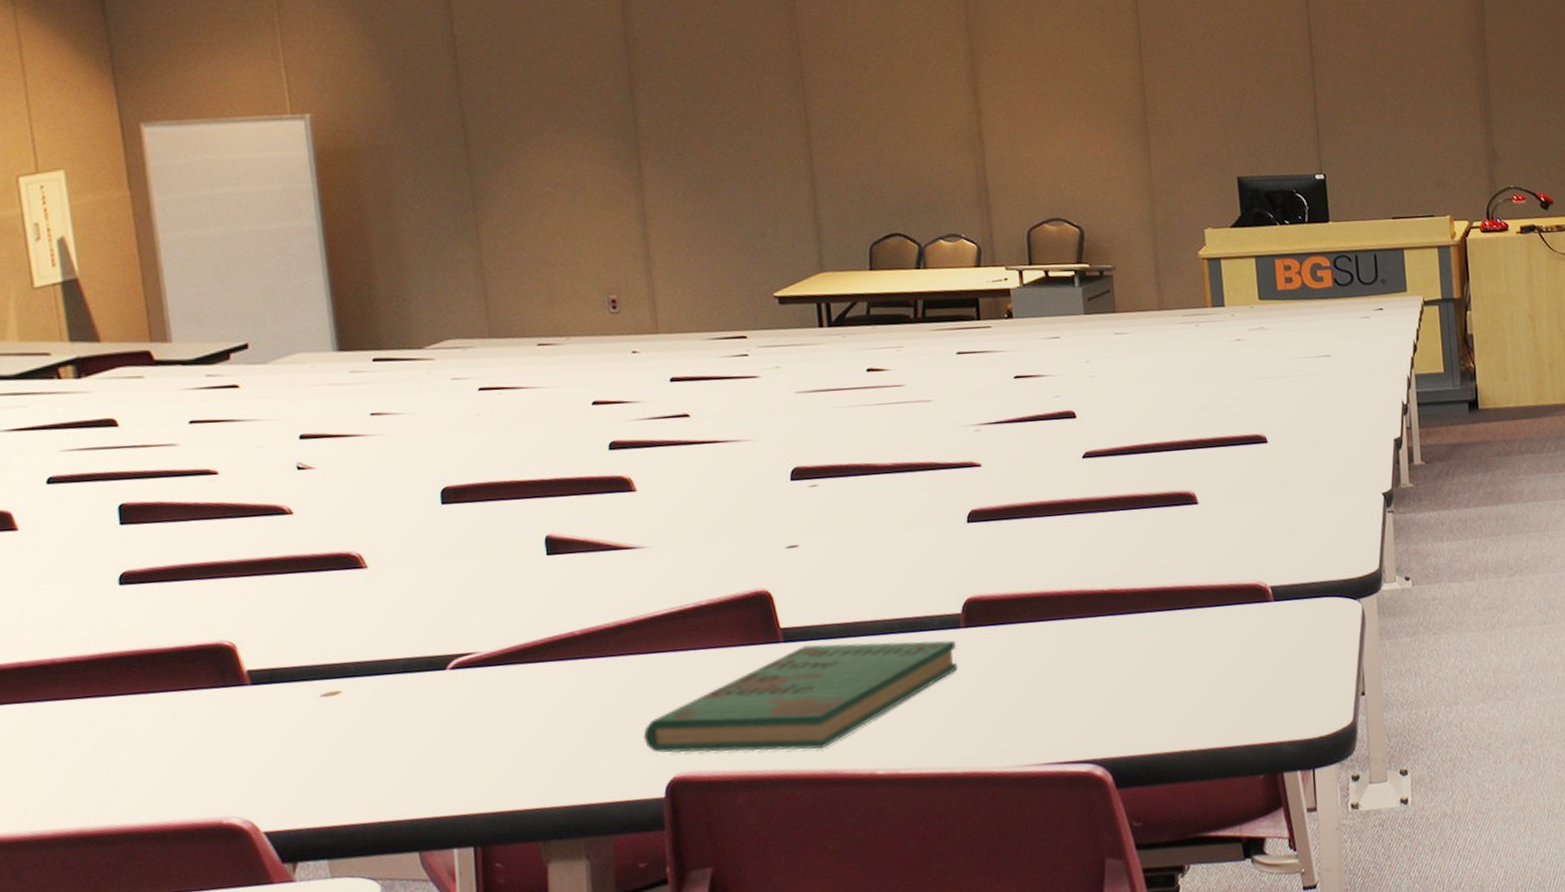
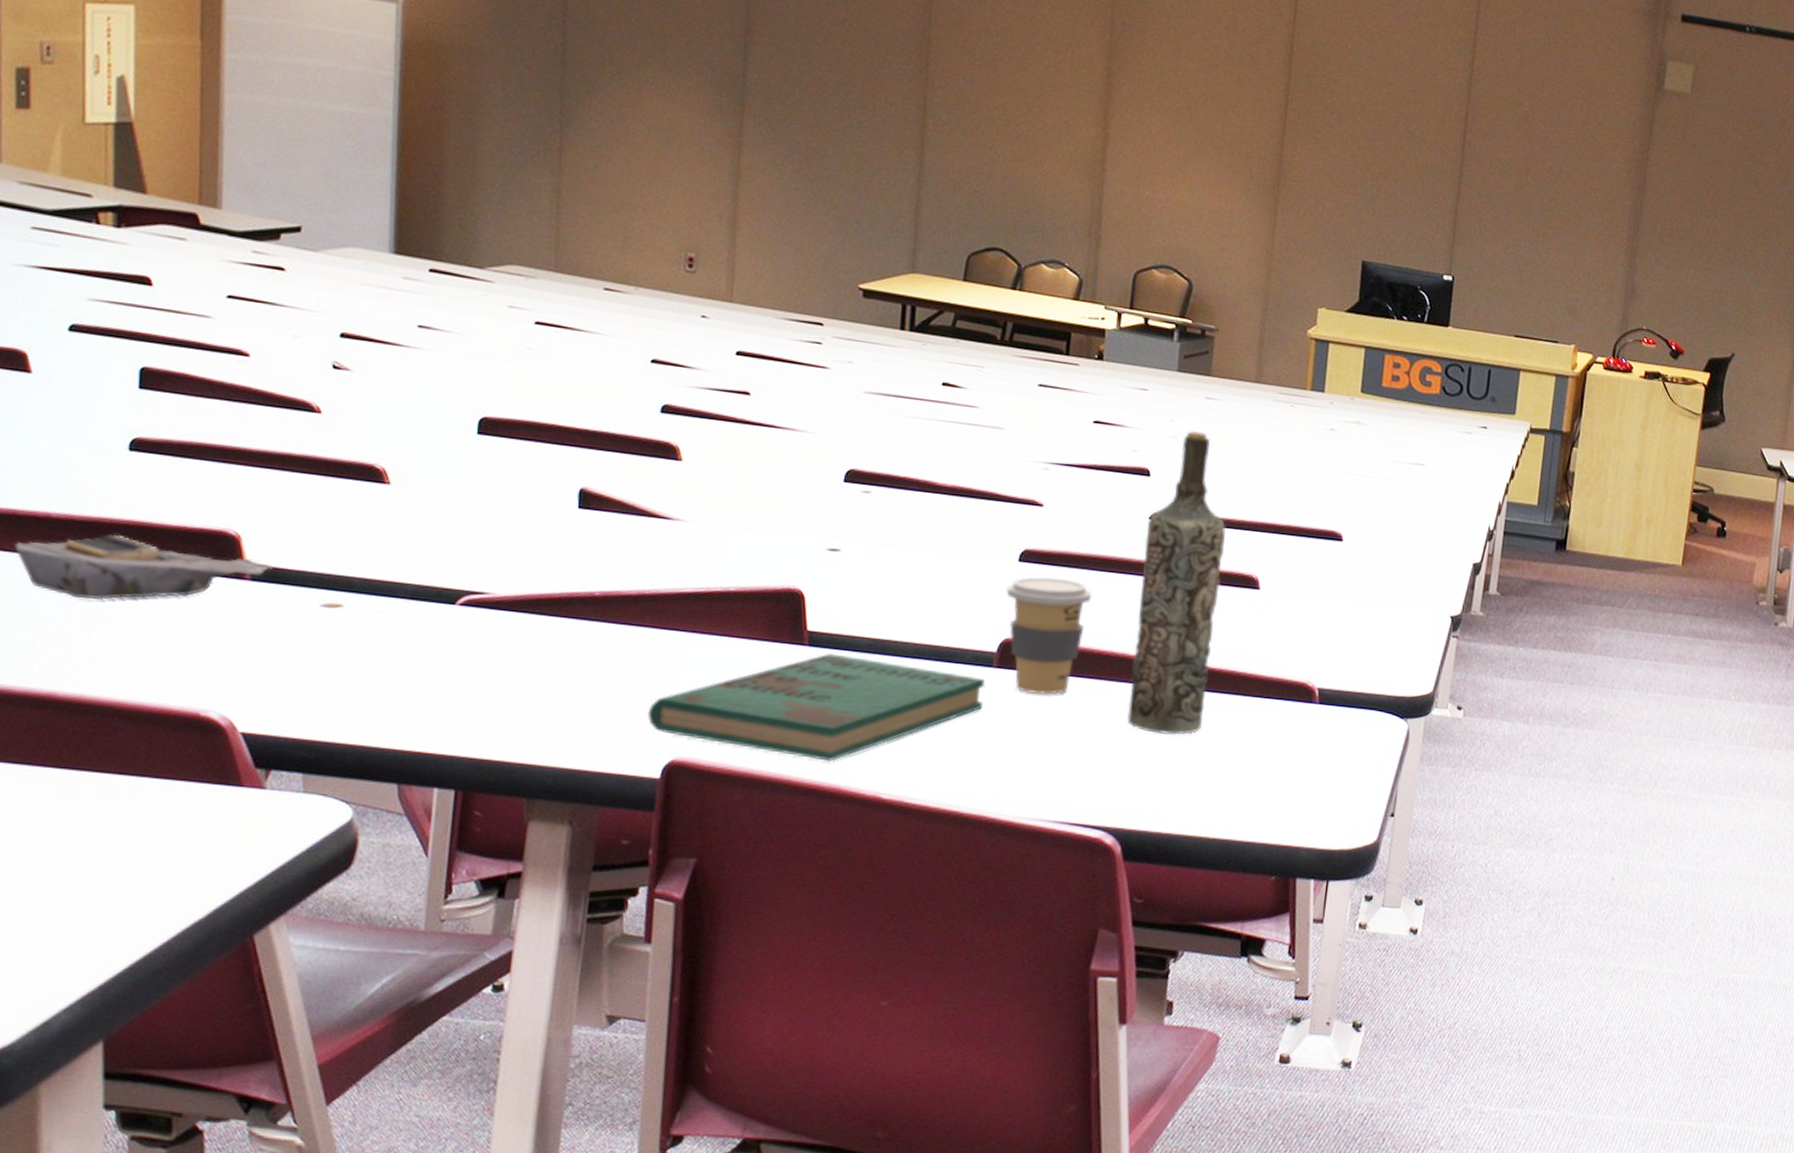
calculator: none [25,664,270,734] -> present [14,534,273,600]
coffee cup: none [960,530,1042,646] -> present [1006,577,1092,695]
bottle: none [1081,366,1168,660] -> present [1127,430,1227,735]

